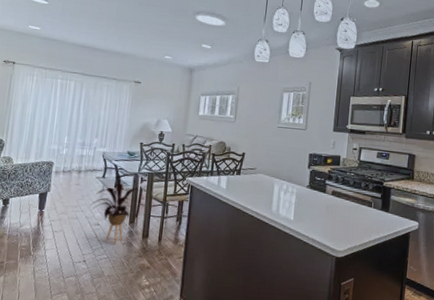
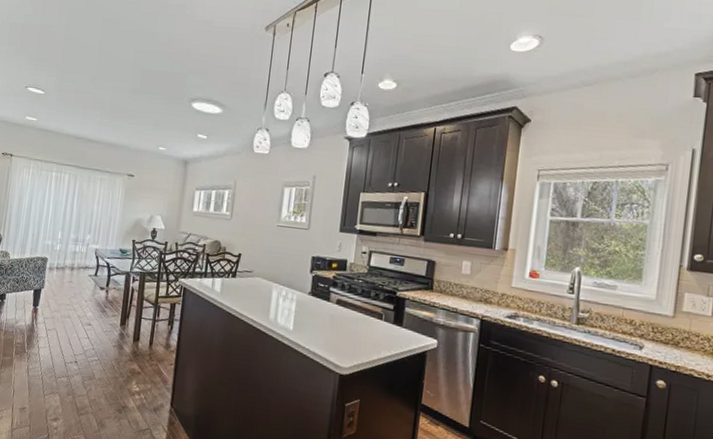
house plant: present [90,173,139,245] -> none [82,271,130,347]

